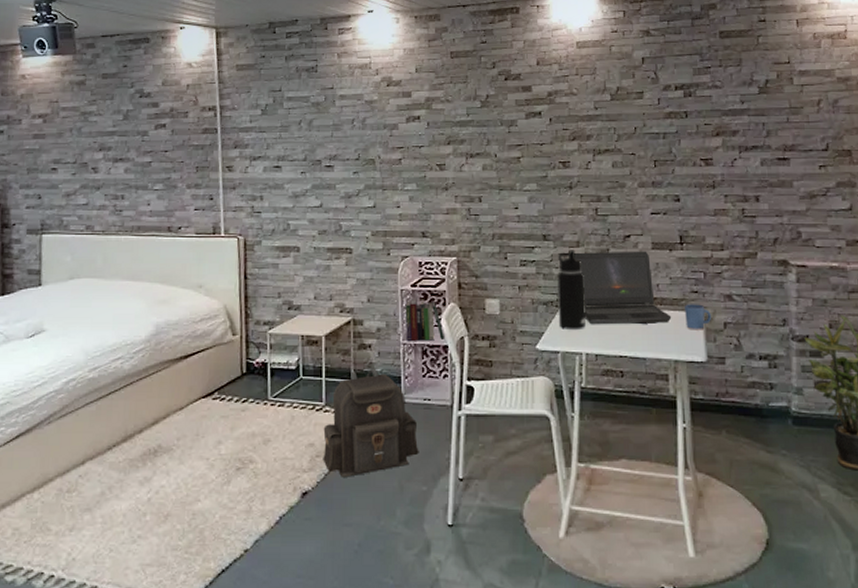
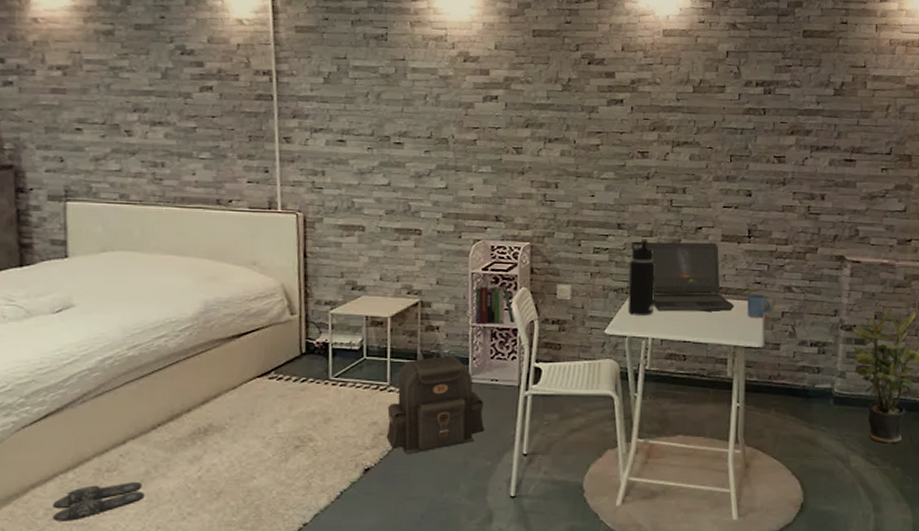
slippers: none [19,503,100,542] -> present [52,482,145,521]

